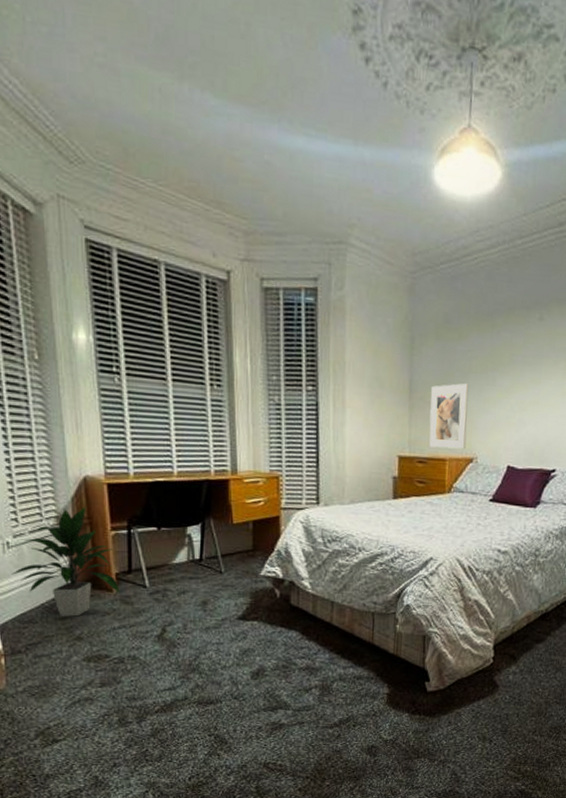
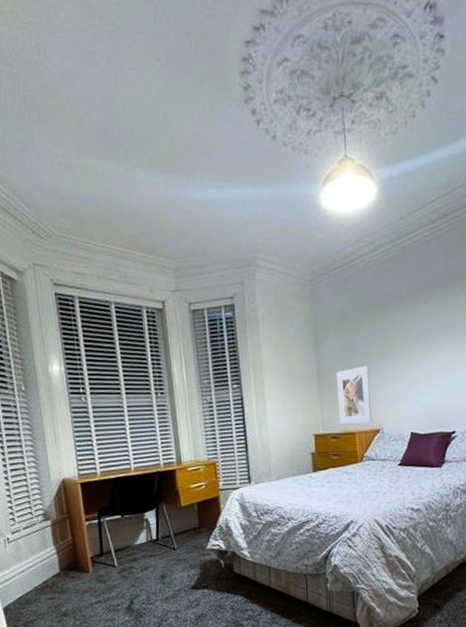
indoor plant: present [11,505,120,617] -> none [11,503,95,596]

